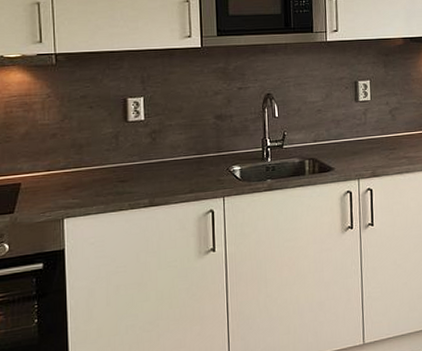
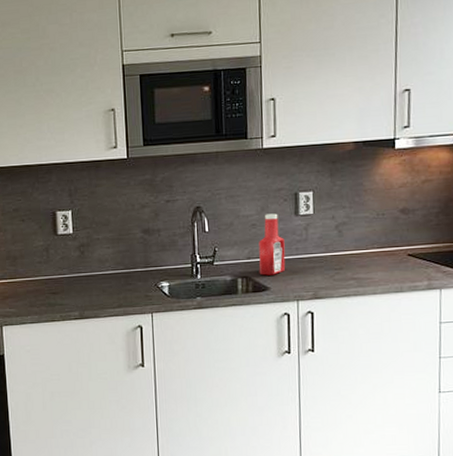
ketchup bottle: none [324,100,348,157] -> present [259,213,286,276]

